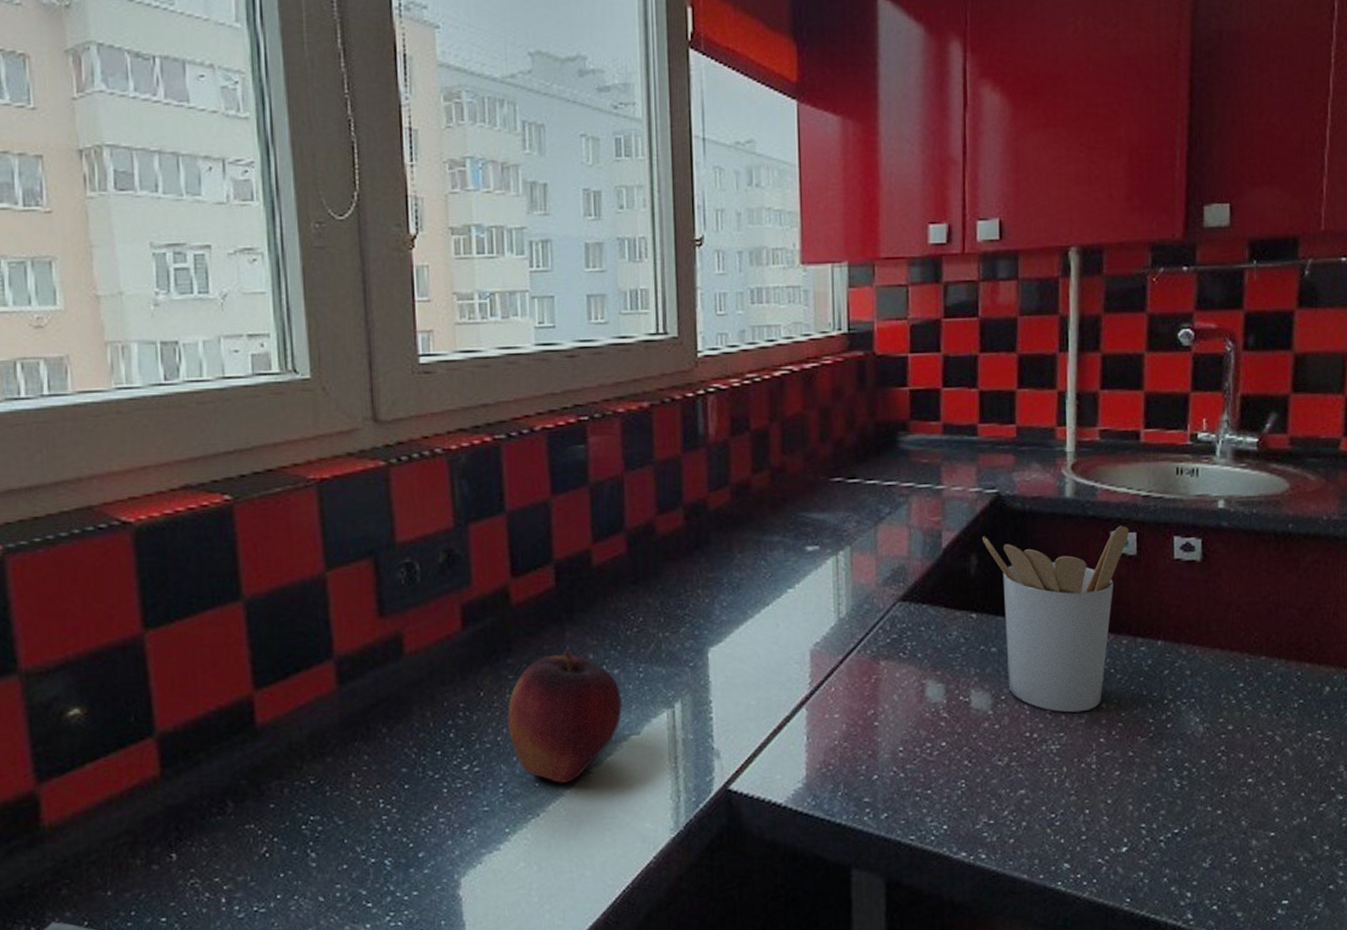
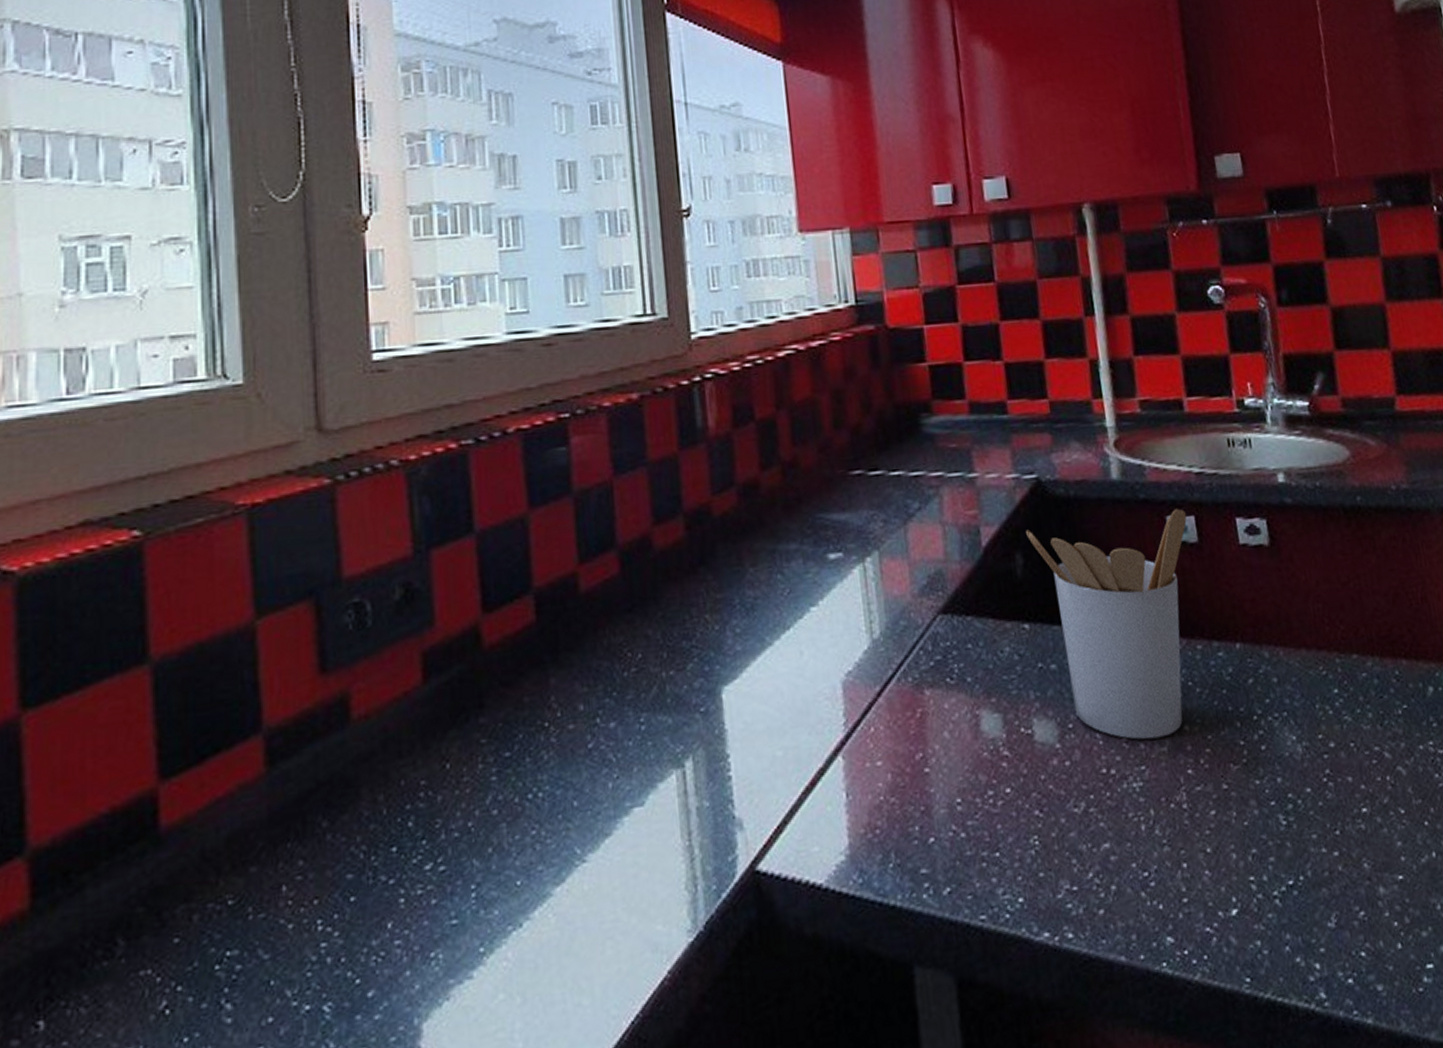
fruit: present [507,651,623,784] -> none [480,702,622,880]

